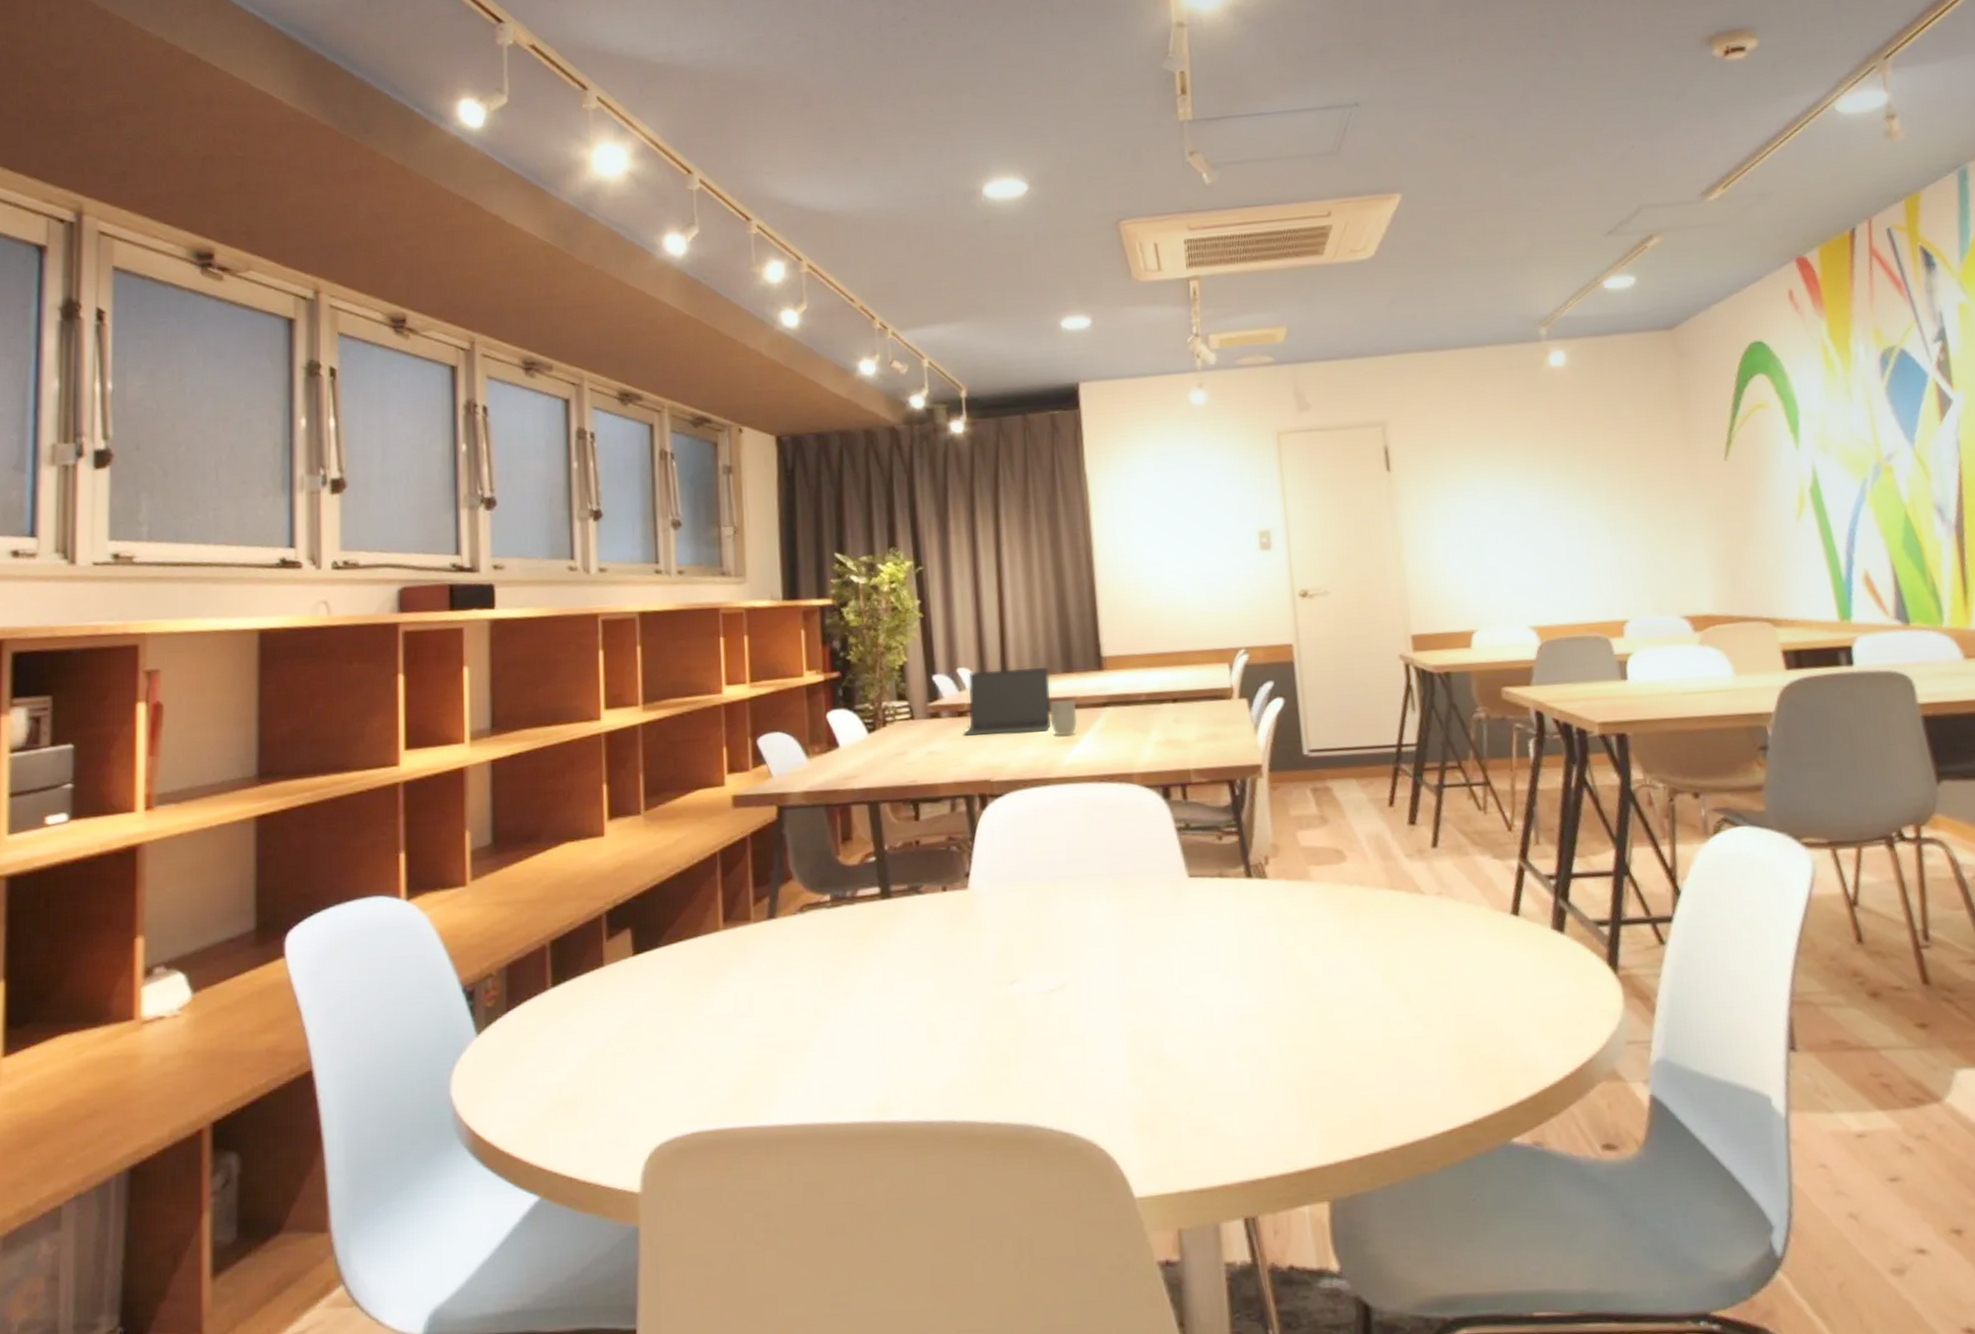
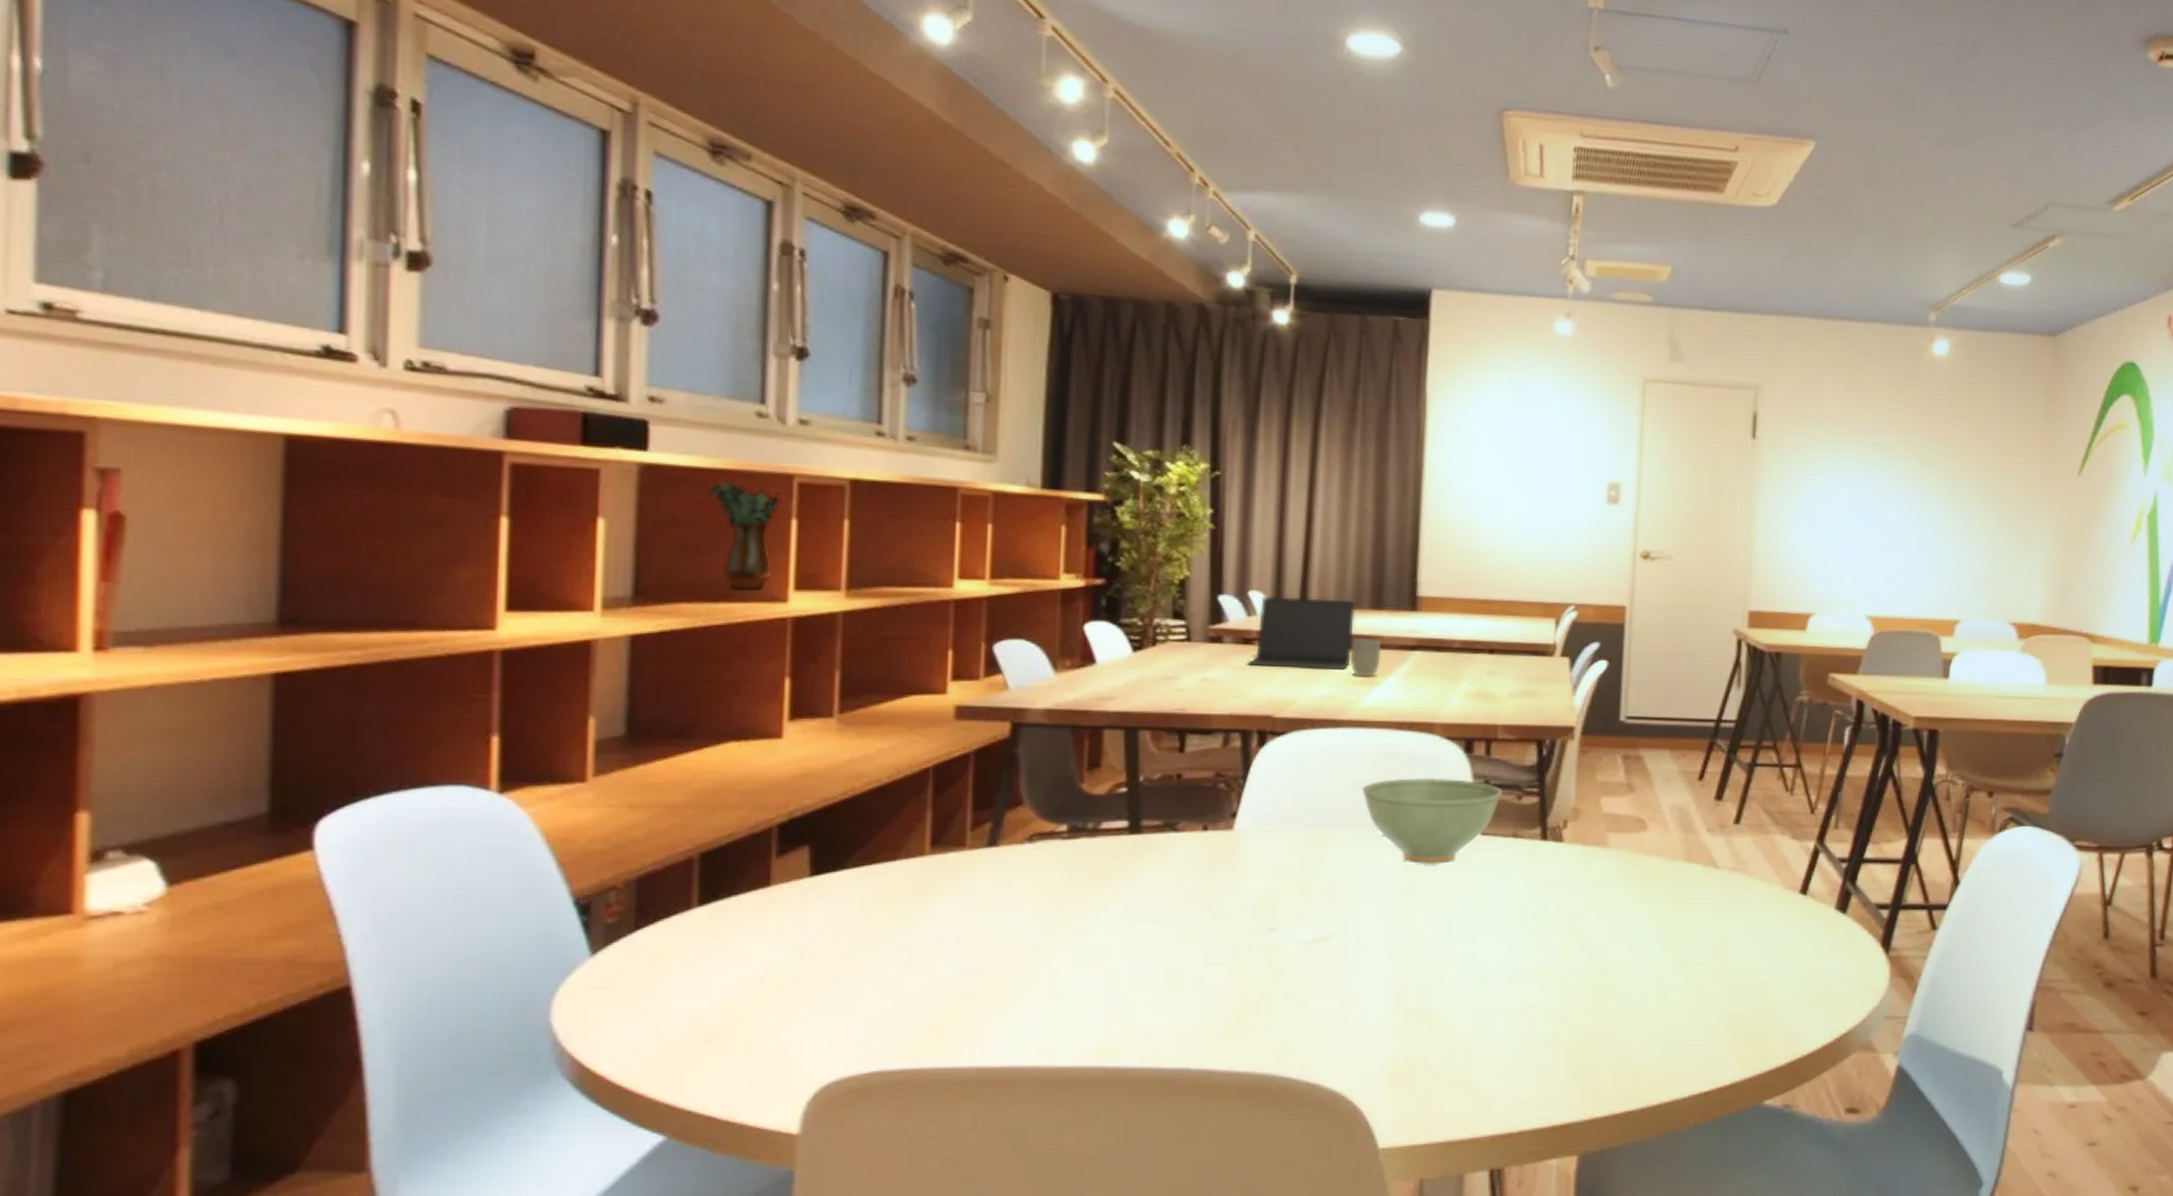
vase: none [539,622,591,713] -> present [709,477,781,591]
bowl: none [1075,824,1204,910] -> present [1362,777,1503,865]

